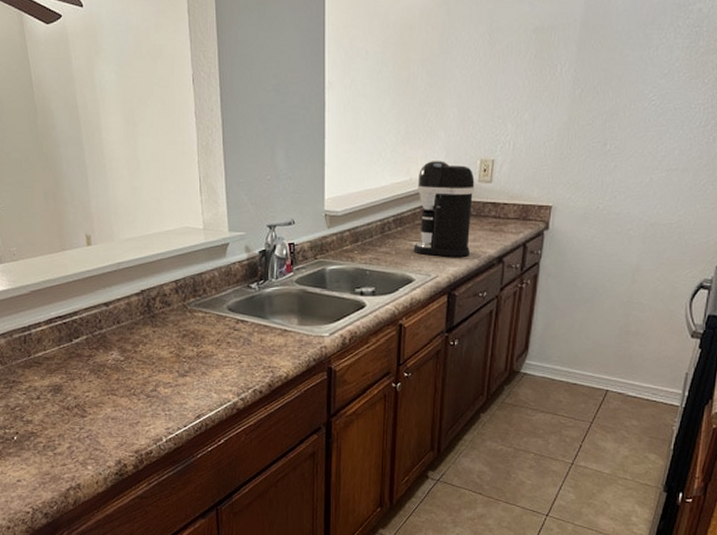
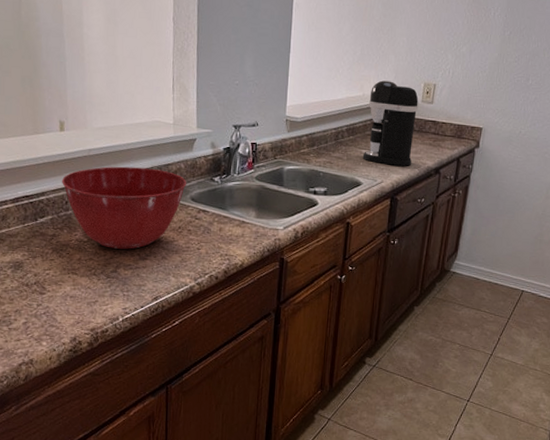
mixing bowl: none [94,278,222,366] -> present [62,166,187,249]

